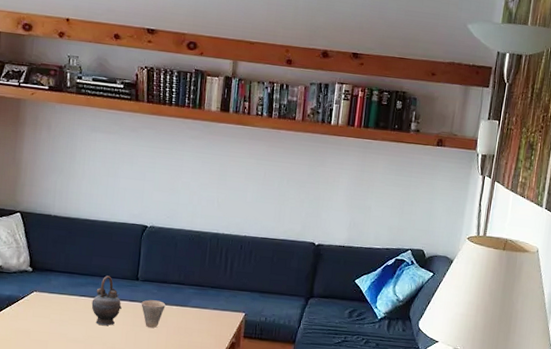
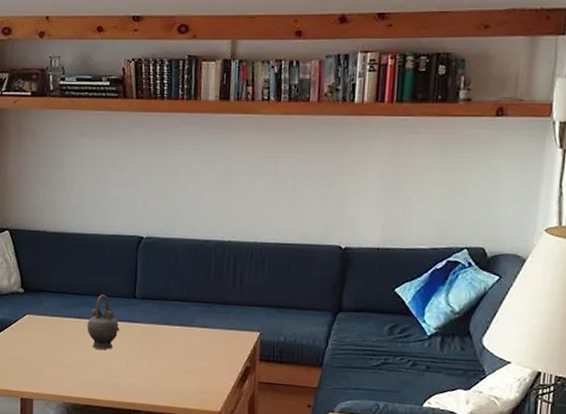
cup: present [141,299,166,328] -> none [140,319,168,351]

